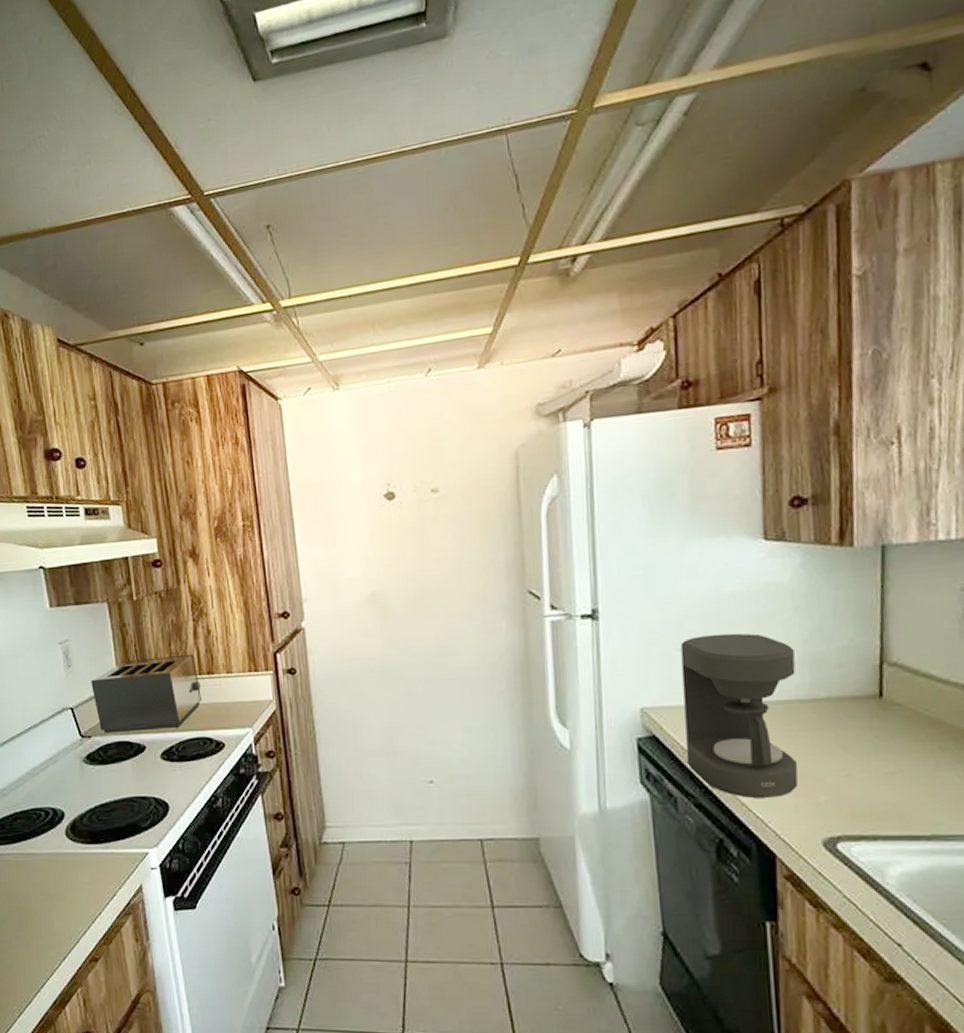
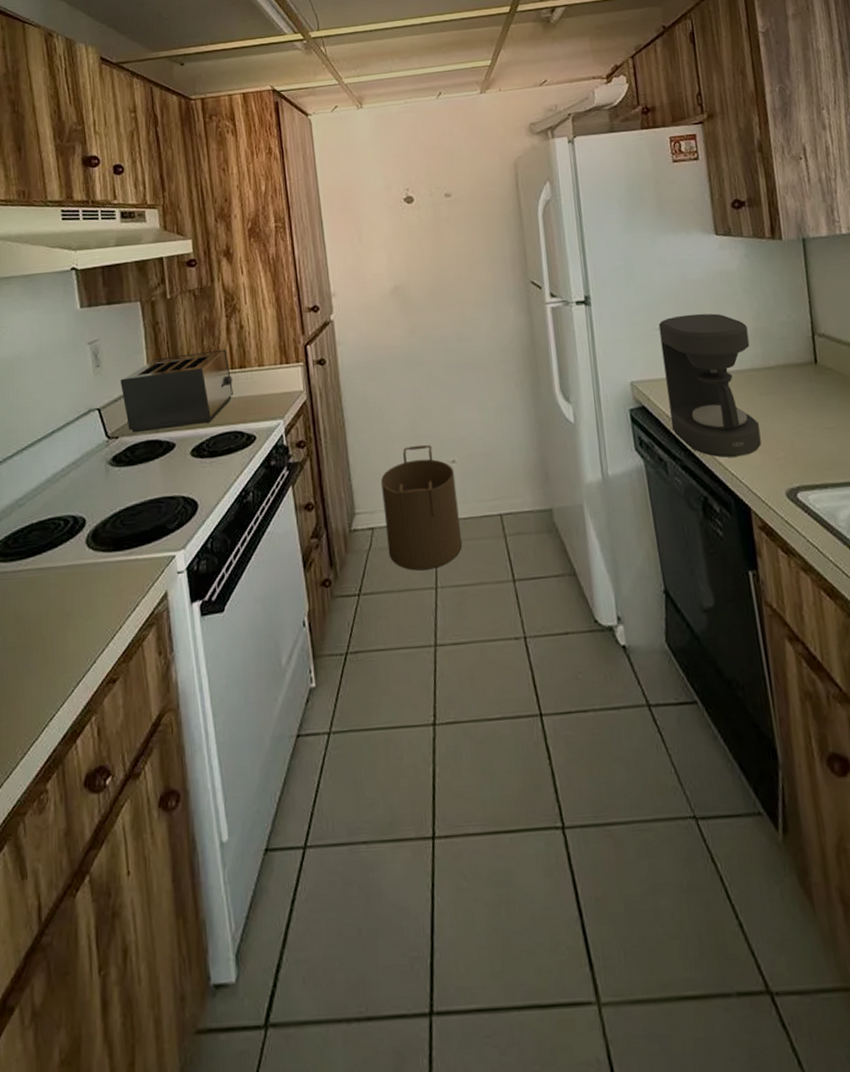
bucket: none [352,762,438,888] -> present [380,444,463,571]

